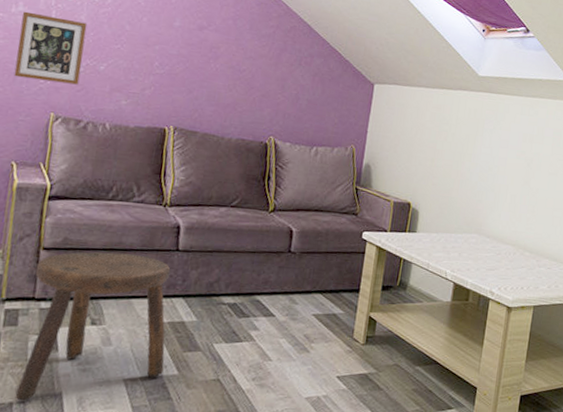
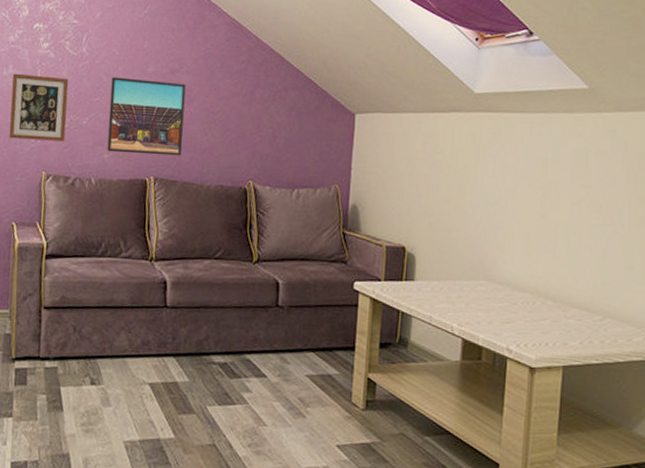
stool: present [15,252,171,401] -> none [29,310,161,460]
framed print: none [125,26,213,109] -> present [107,77,186,156]

